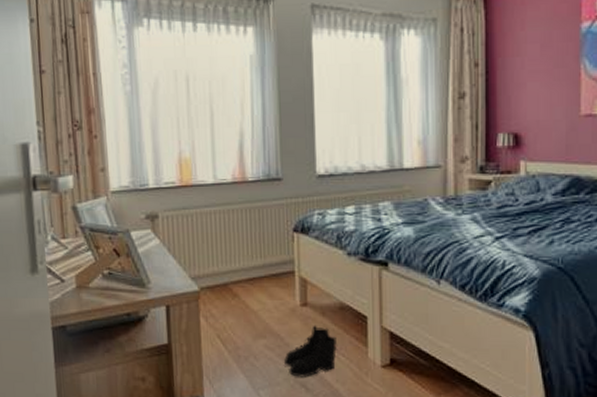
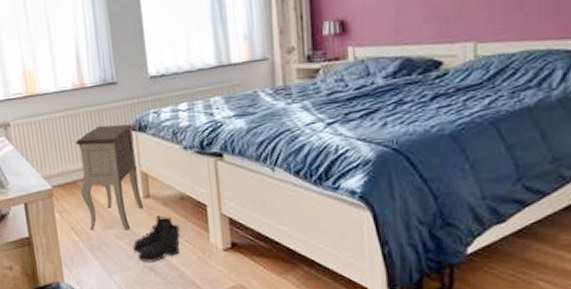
nightstand: none [230,223,300,341] -> present [75,124,144,230]

